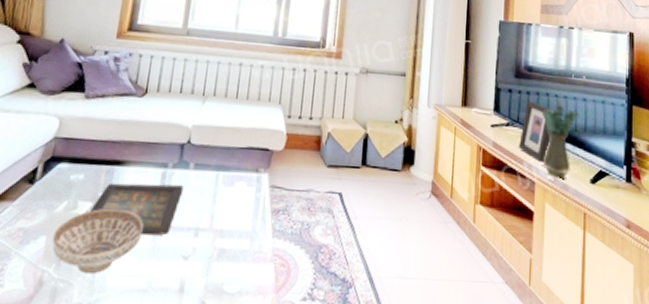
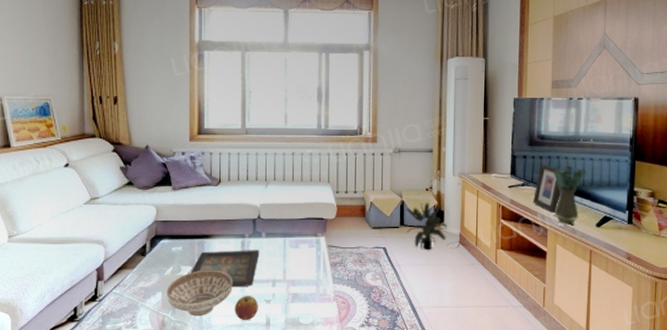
fruit: none [139,248,173,283] -> present [235,296,258,320]
potted plant: none [369,138,420,200] -> present [405,203,449,250]

